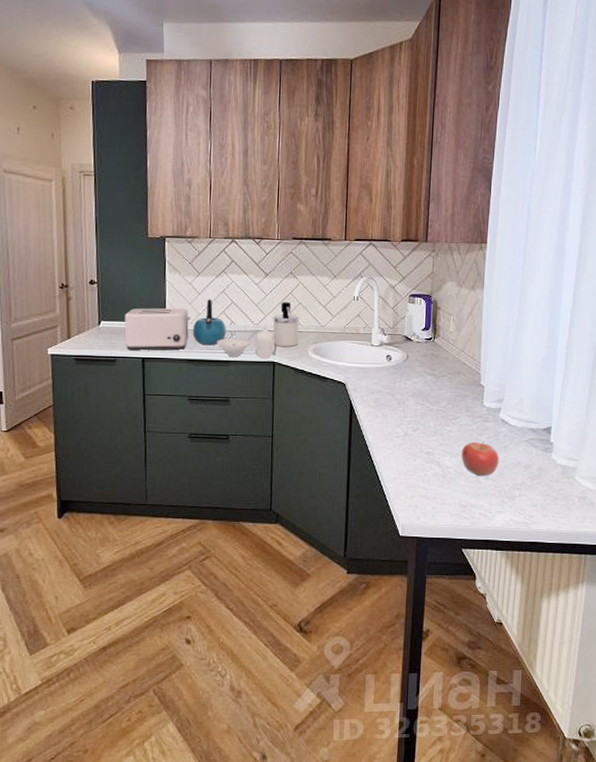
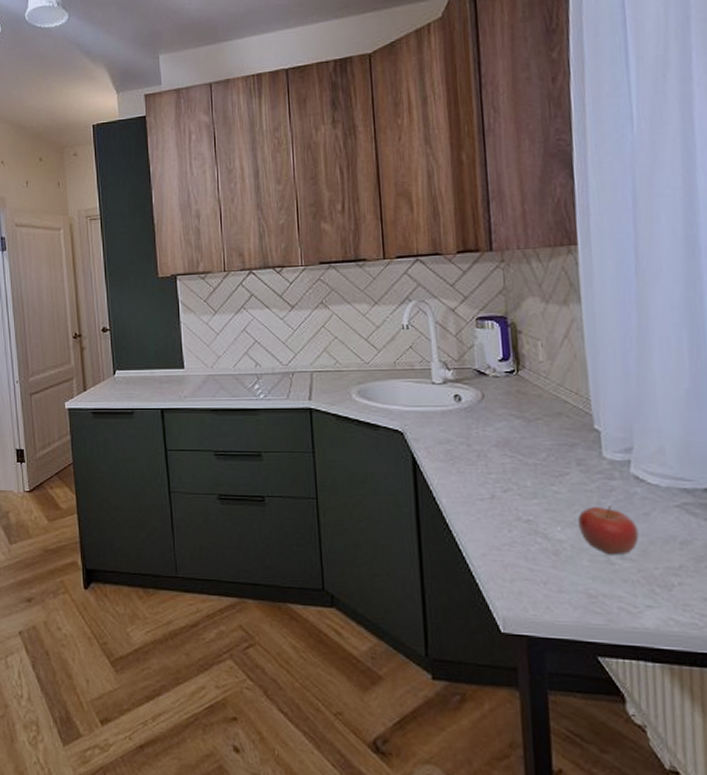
toaster: present [124,308,191,351] -> none [140,351,210,401]
kettle: present [192,299,226,345] -> none [213,339,251,392]
bowl: present [217,328,274,359] -> none [242,368,309,406]
soap dispenser: present [273,301,299,348] -> none [304,336,338,391]

